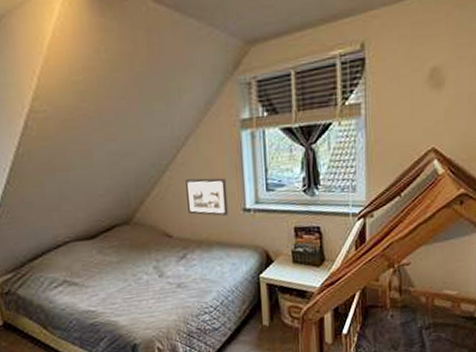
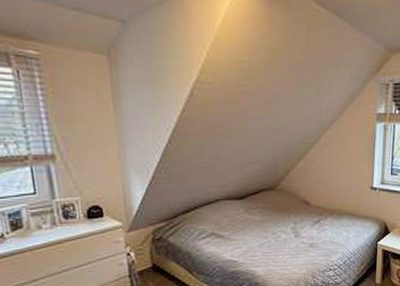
picture frame: present [186,178,228,216] -> none [326,158,359,191]

